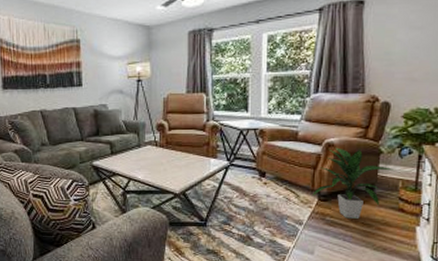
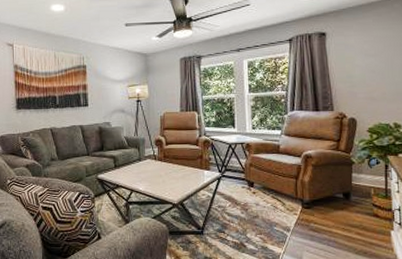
indoor plant: present [311,147,395,219] -> none [296,159,366,224]

